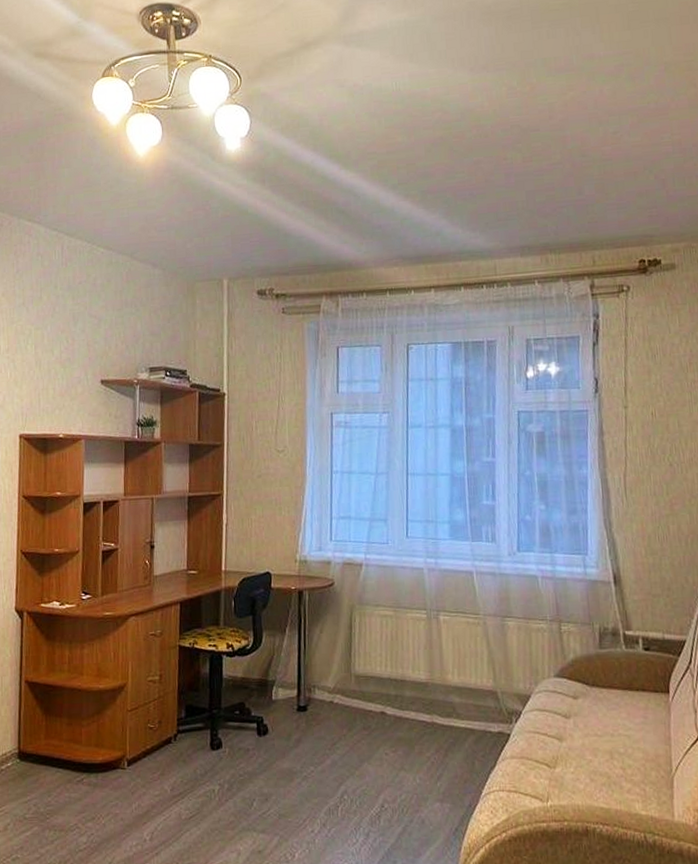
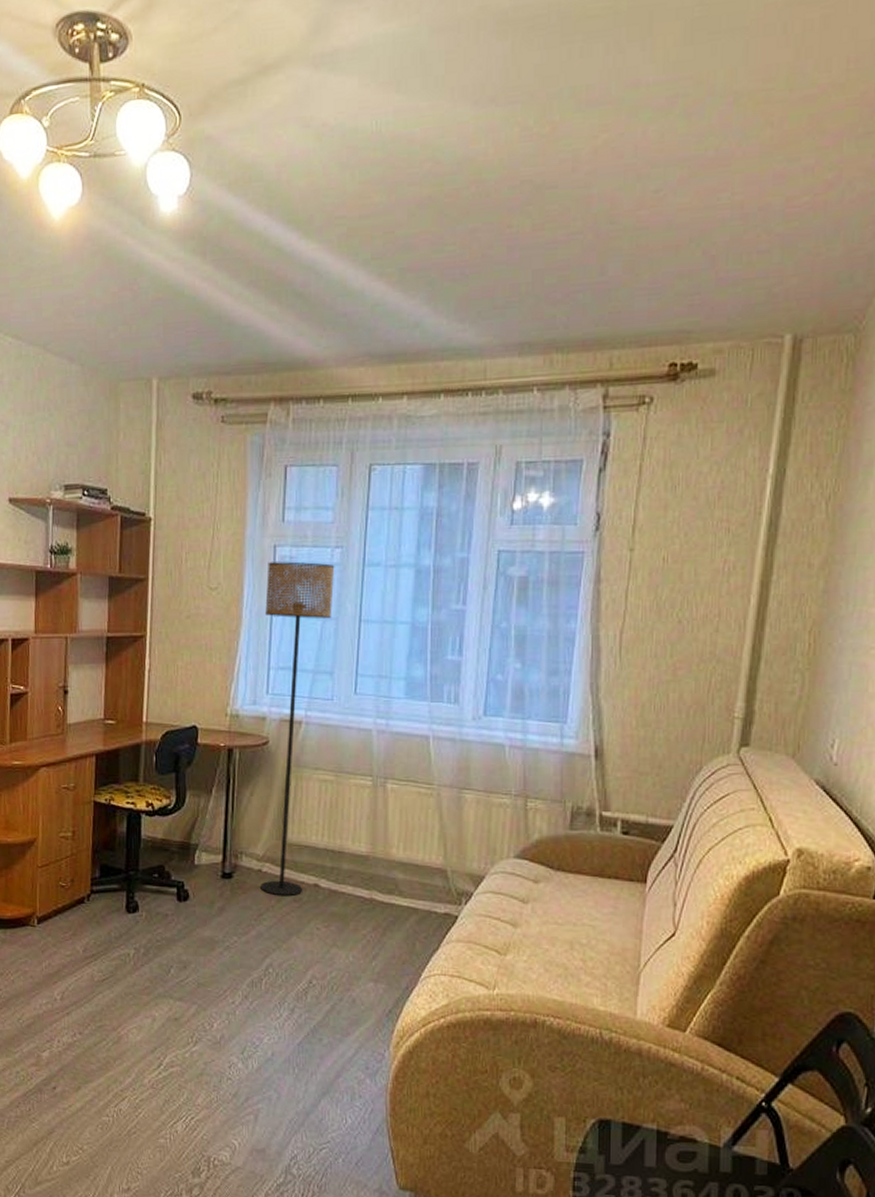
floor lamp: none [325,426,384,725] -> present [260,561,335,897]

